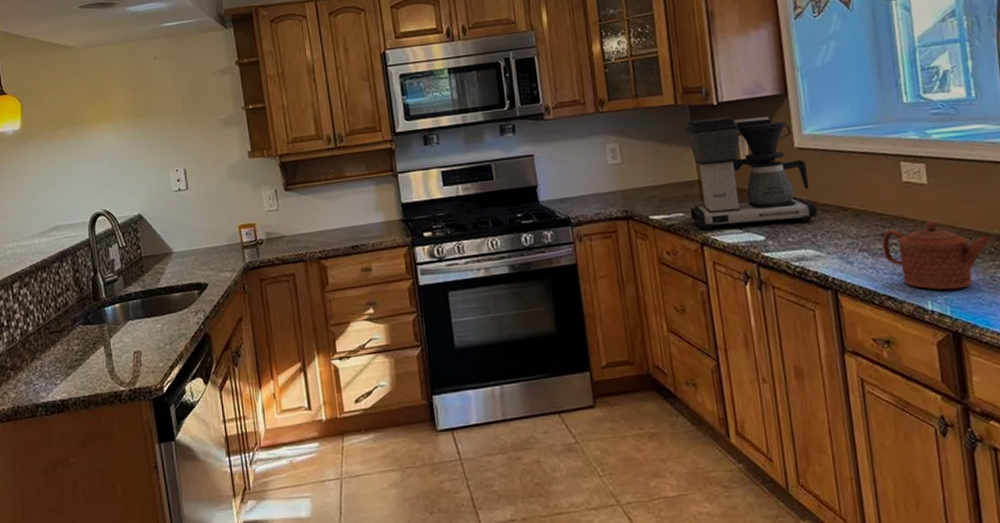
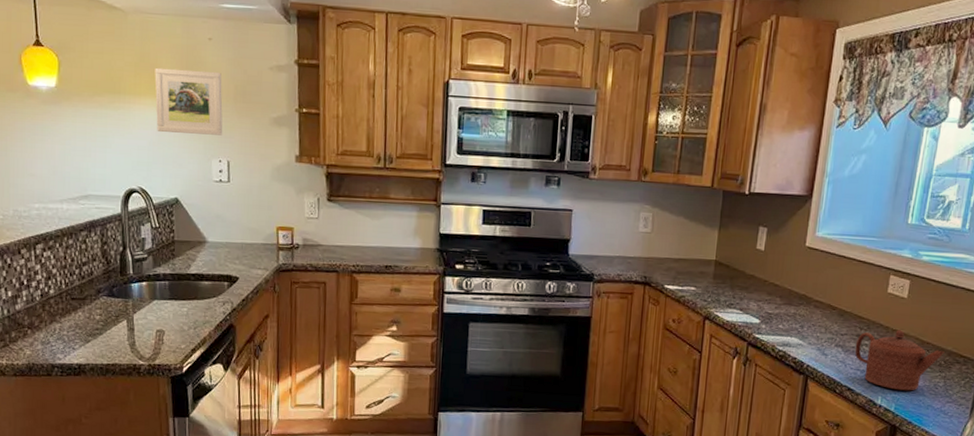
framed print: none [108,87,177,153] -> present [154,67,223,136]
coffee maker: present [685,116,817,230] -> none [701,204,811,313]

